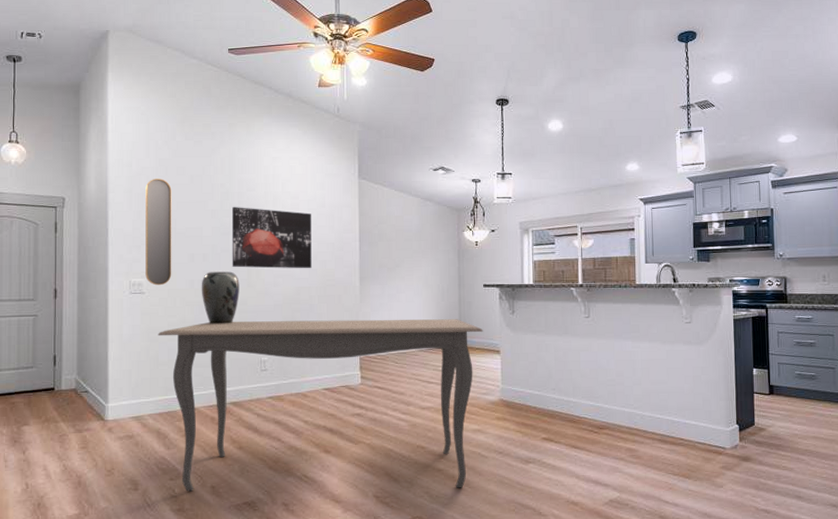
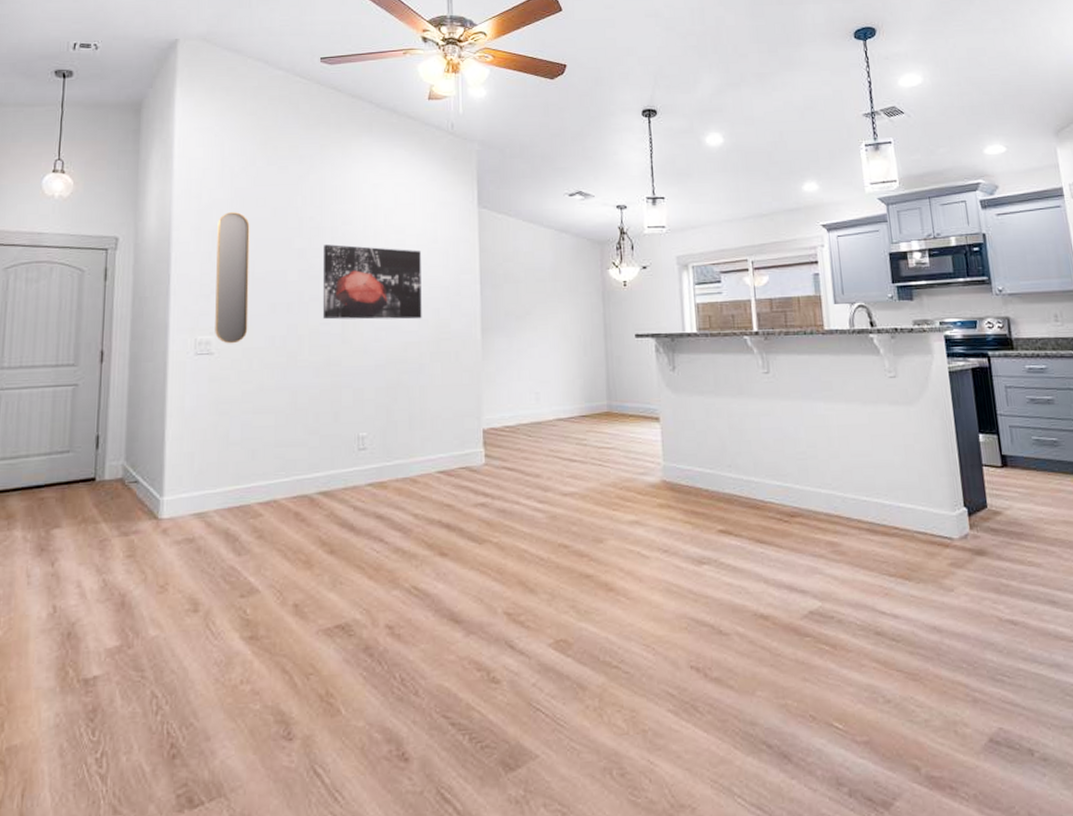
dining table: present [158,319,483,492] -> none [228,378,637,612]
vase: present [201,271,240,324] -> none [284,324,332,392]

